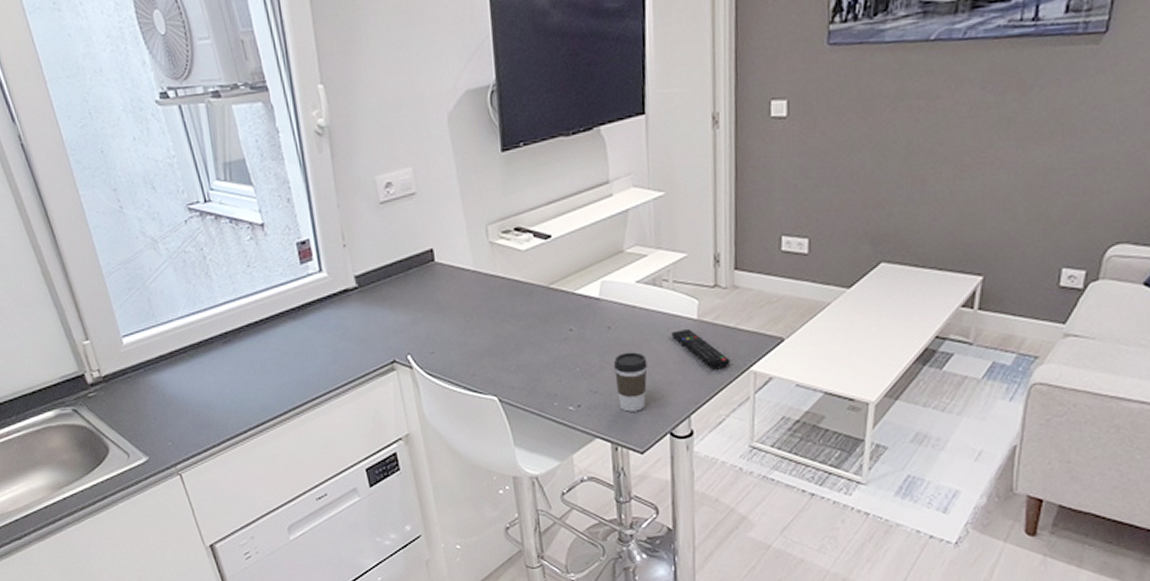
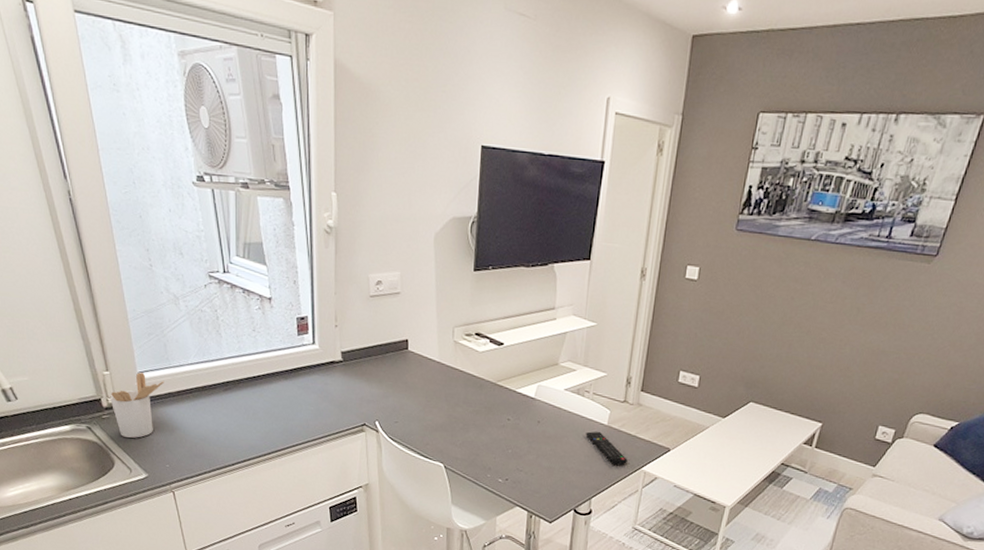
utensil holder: none [94,336,154,417] -> present [110,372,165,438]
coffee cup: present [614,352,648,412] -> none [538,443,565,490]

